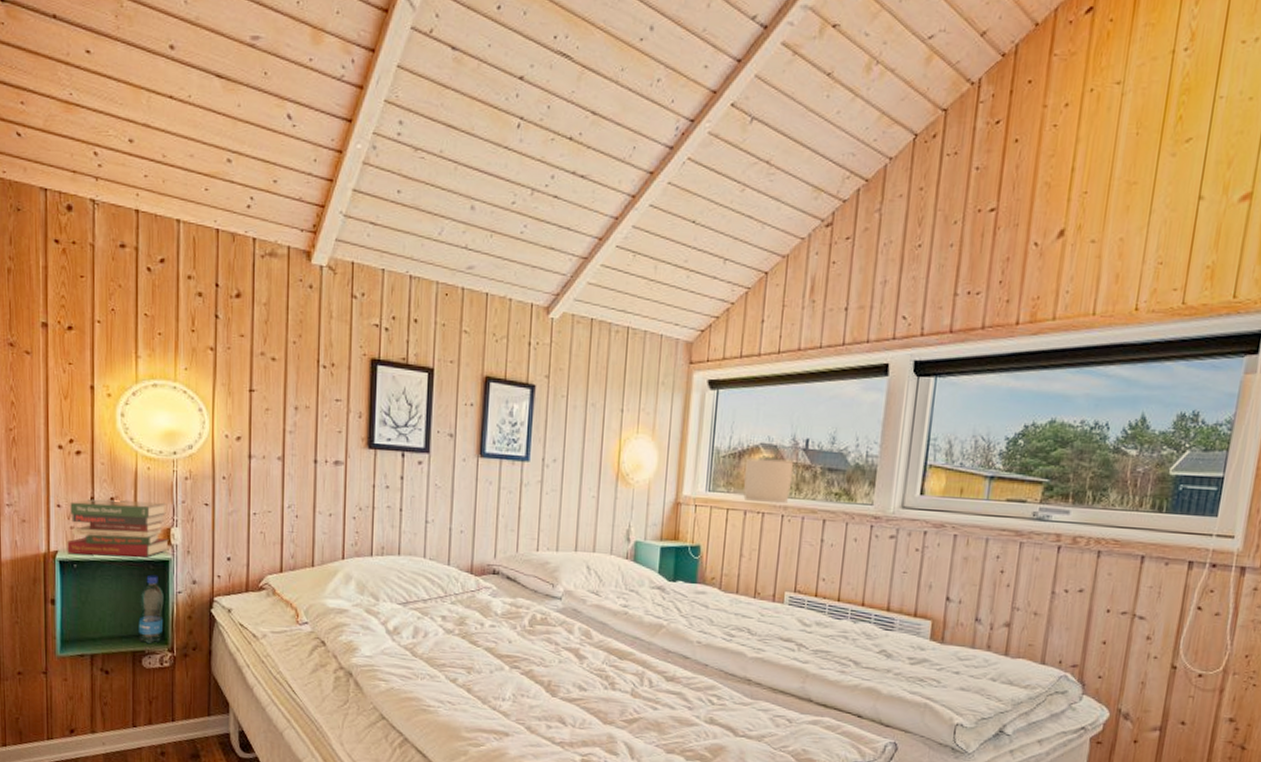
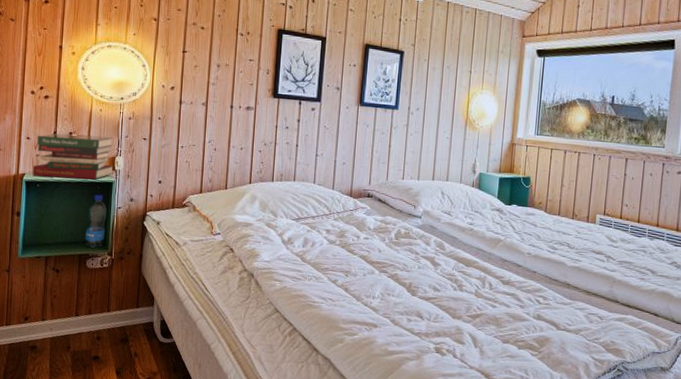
planter: present [743,455,794,504] -> none [564,108,603,146]

